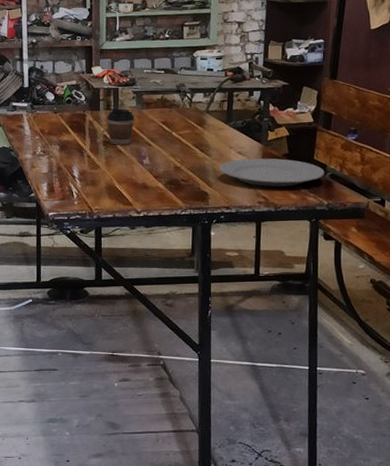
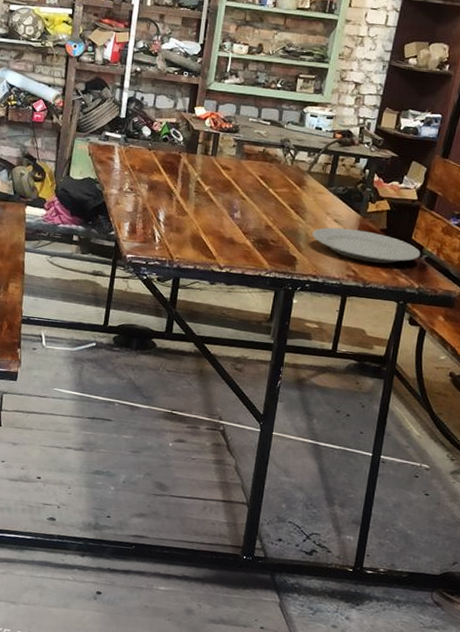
coffee cup: present [107,108,134,145] -> none [202,154,232,195]

